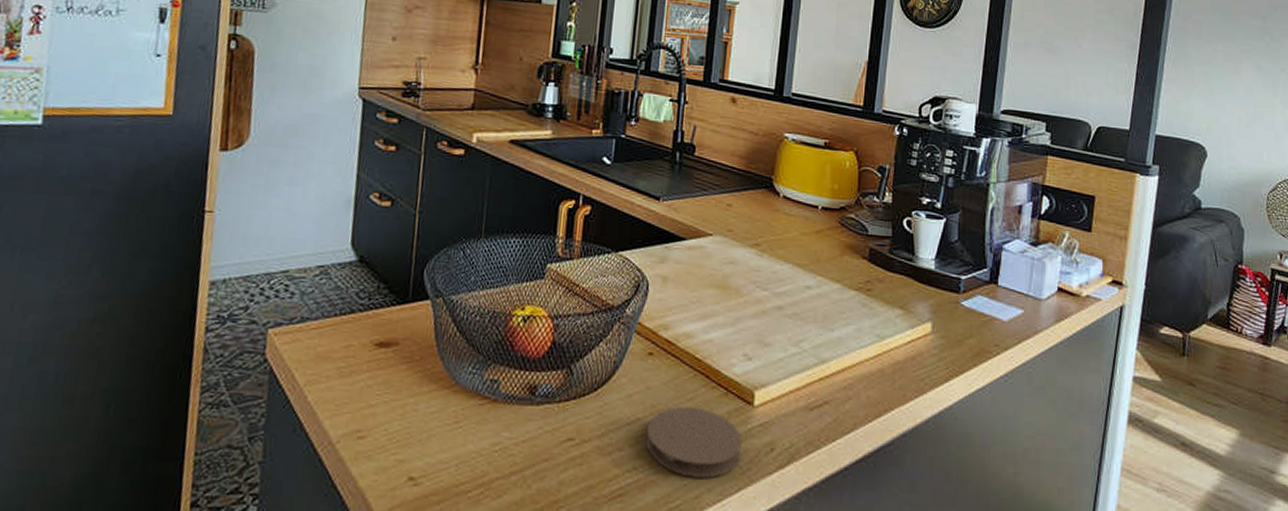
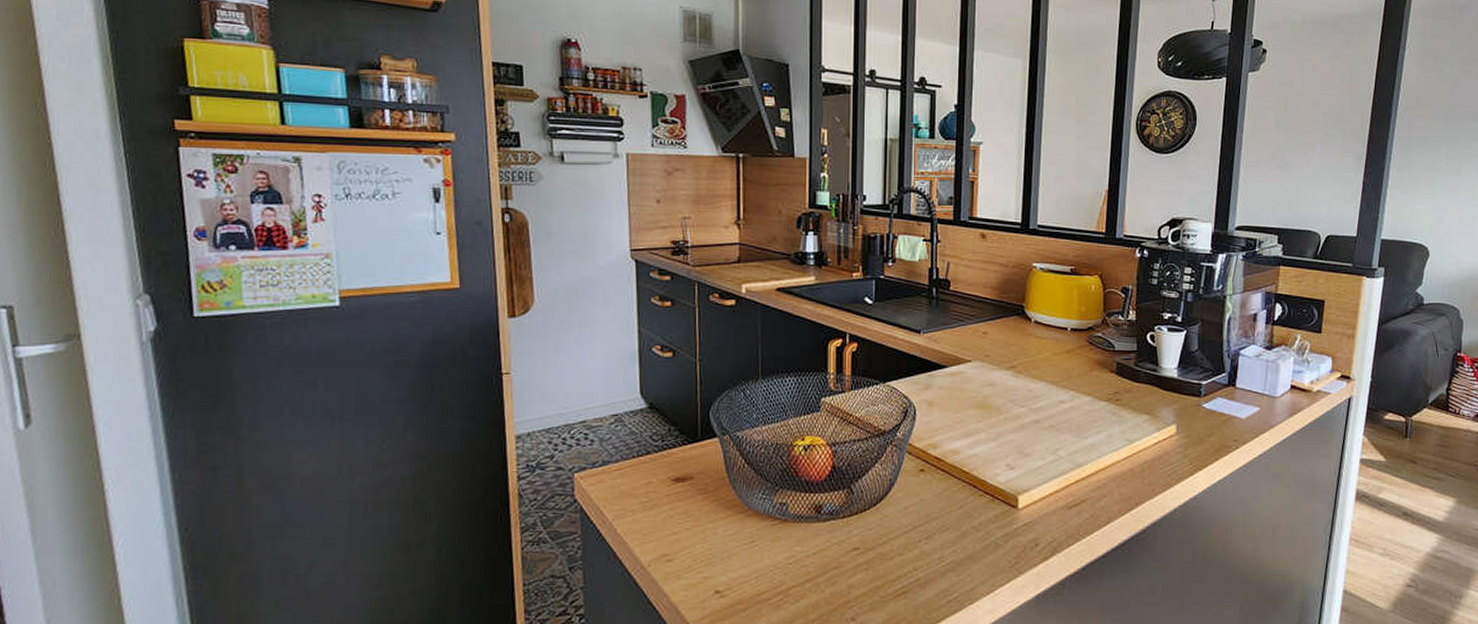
coaster: present [645,406,743,478] -> none [923,513,1010,573]

